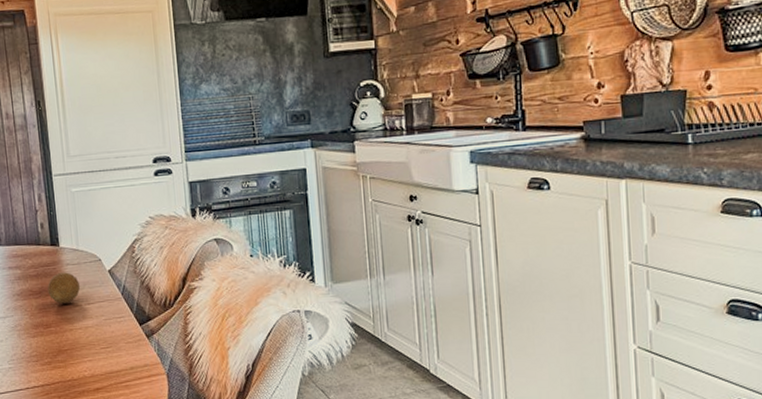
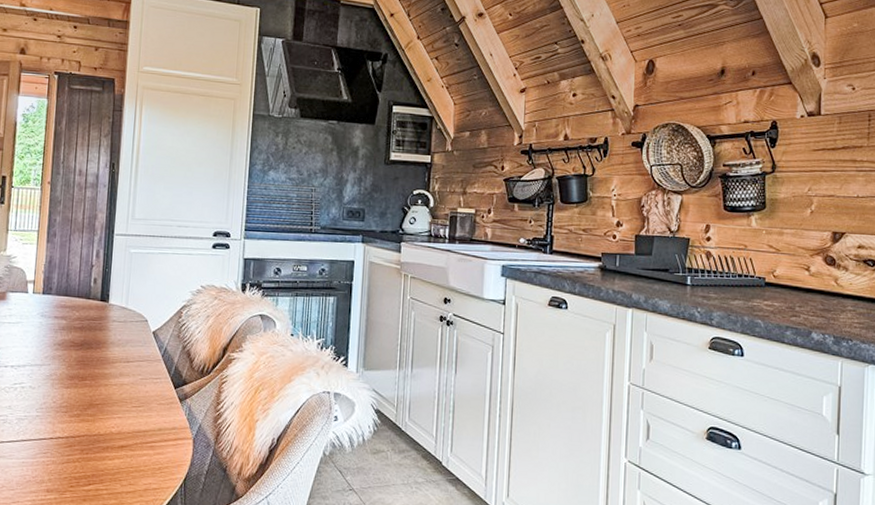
fruit: present [47,272,80,304] -> none [89,328,122,359]

